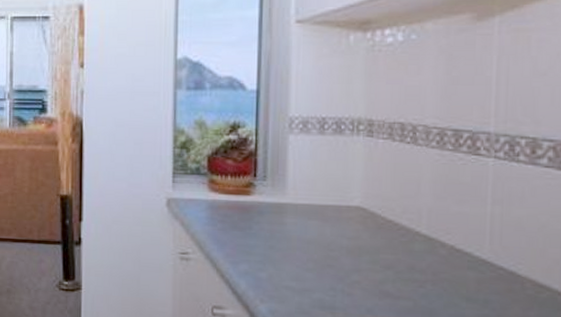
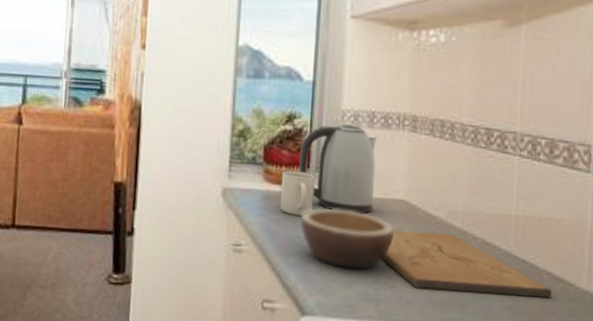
mug: none [226,180,263,224] -> present [280,170,315,216]
kettle: none [245,131,329,221] -> present [299,124,378,214]
bowl: none [248,216,351,277] -> present [299,208,395,270]
cutting board: none [338,238,537,306] -> present [382,230,553,297]

